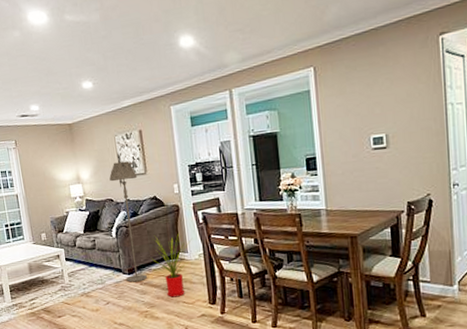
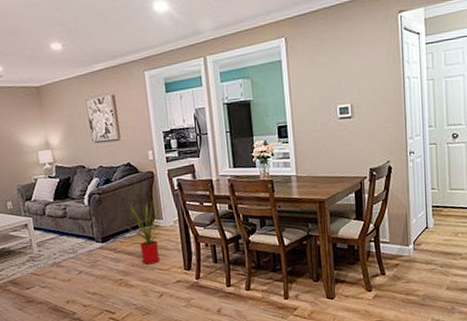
floor lamp: present [109,161,148,283] -> none [81,126,122,251]

